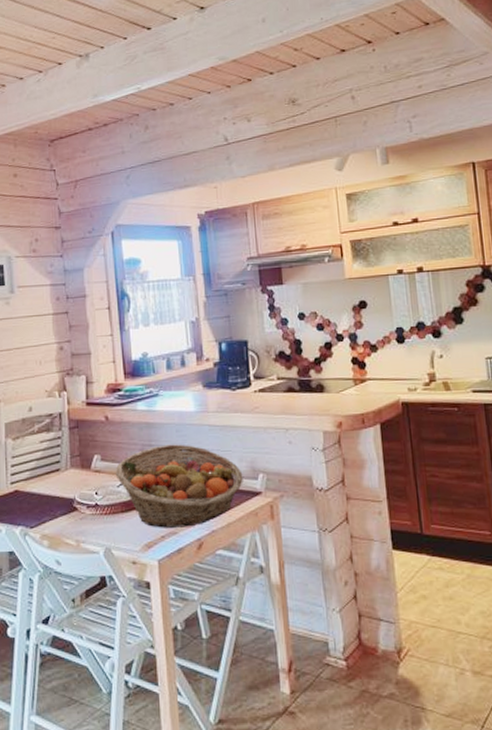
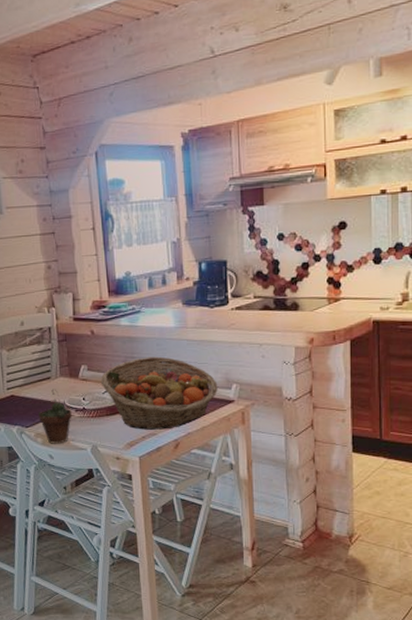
succulent plant: none [45,482,83,547] -> present [38,389,72,444]

